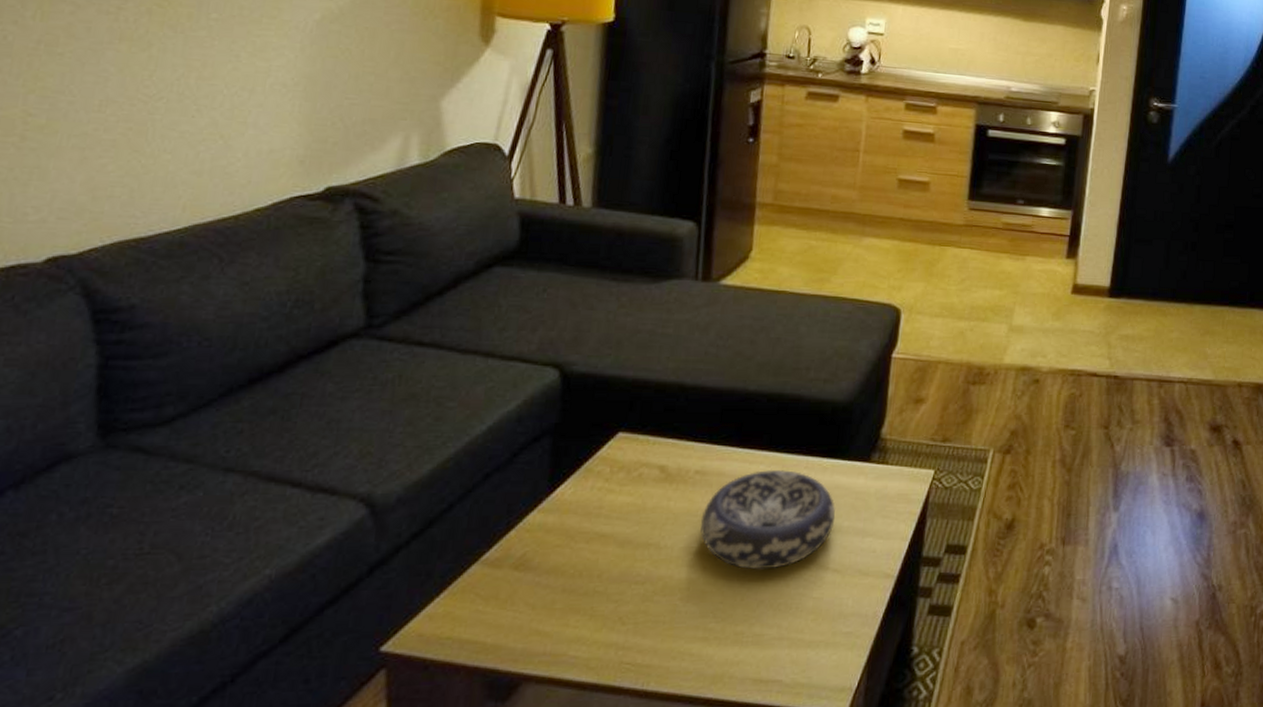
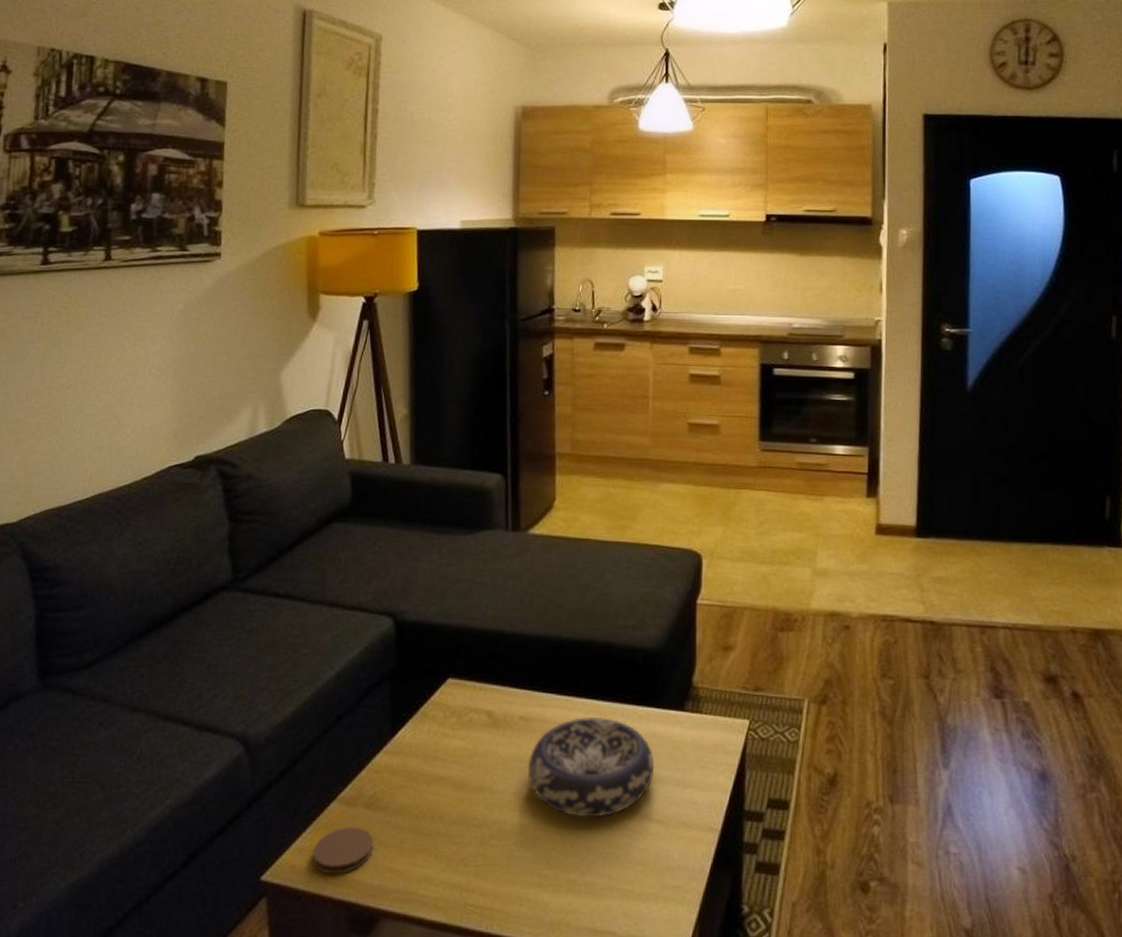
coaster: none [445,589,520,641] -> present [313,826,374,875]

